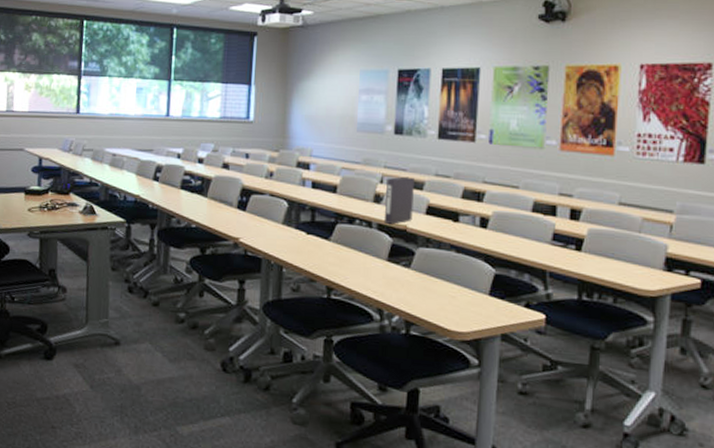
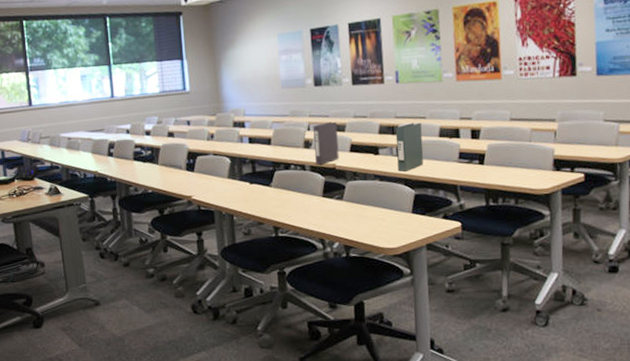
binder: none [479,191,513,246] -> present [395,122,424,172]

